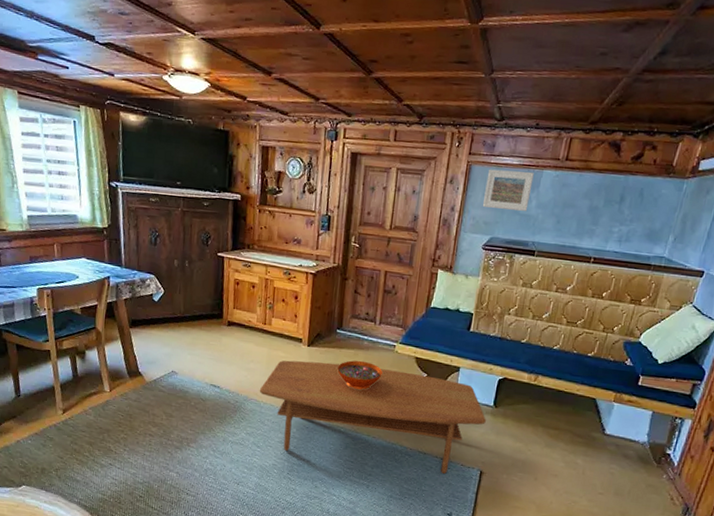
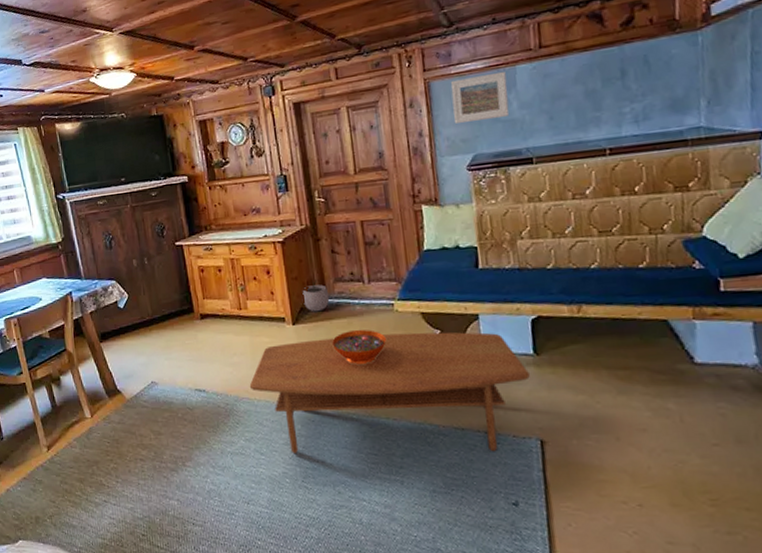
plant pot: none [321,312,345,340] -> present [302,279,330,312]

